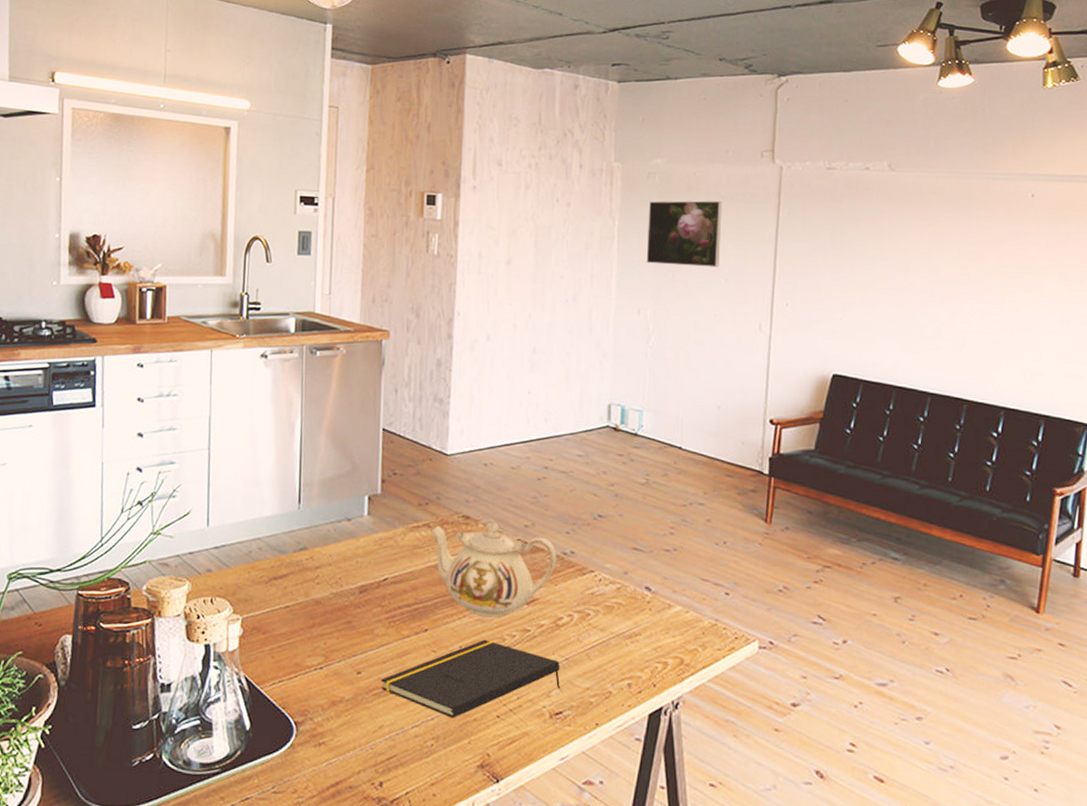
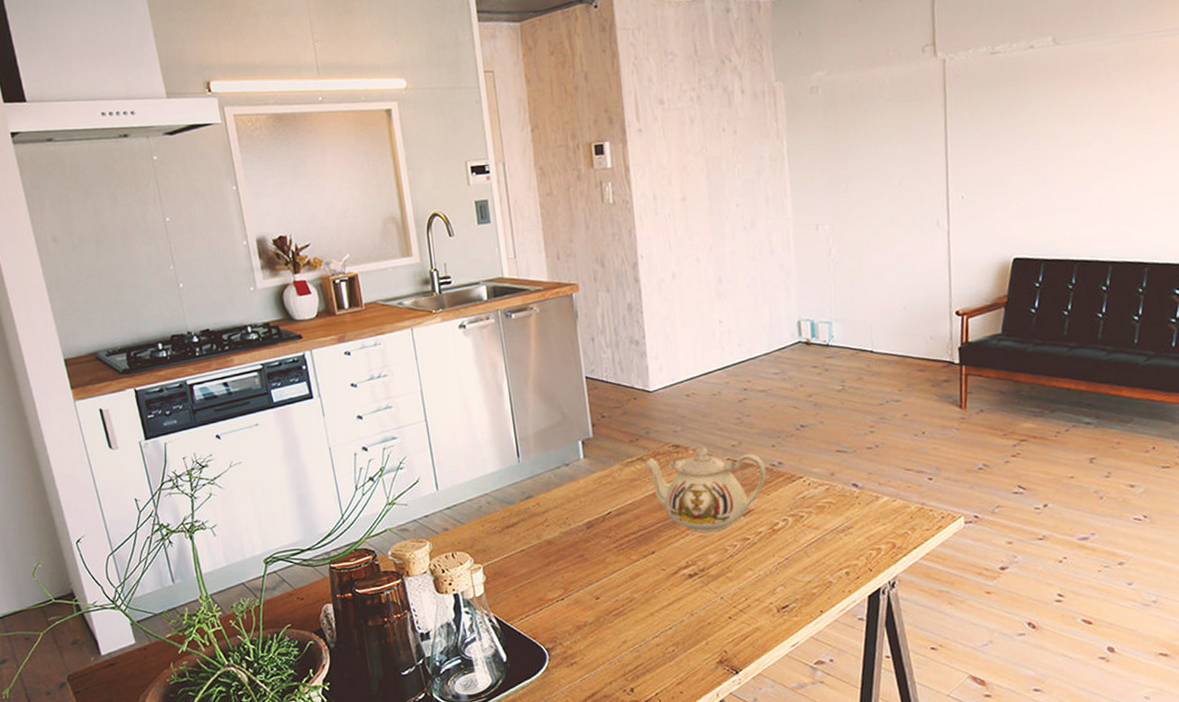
notepad: present [380,639,561,719] -> none [618,552,785,625]
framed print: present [646,200,722,268] -> none [815,103,892,179]

